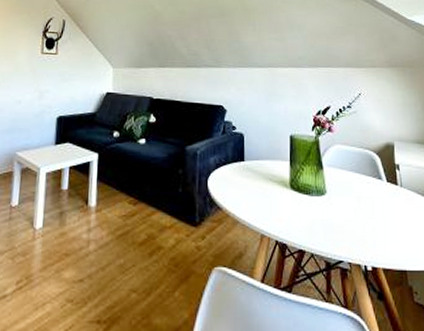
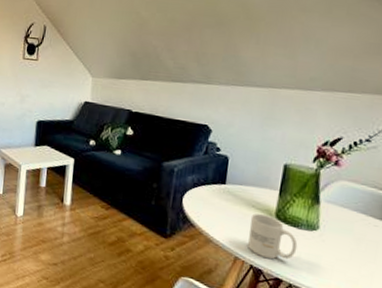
mug: none [269,185,312,231] -> present [248,213,298,260]

